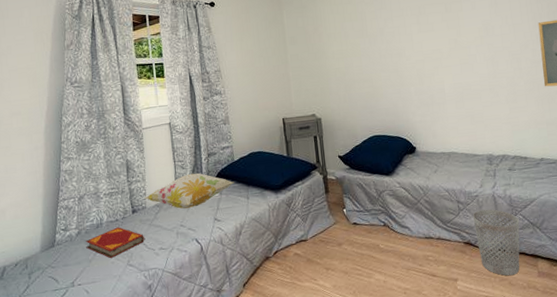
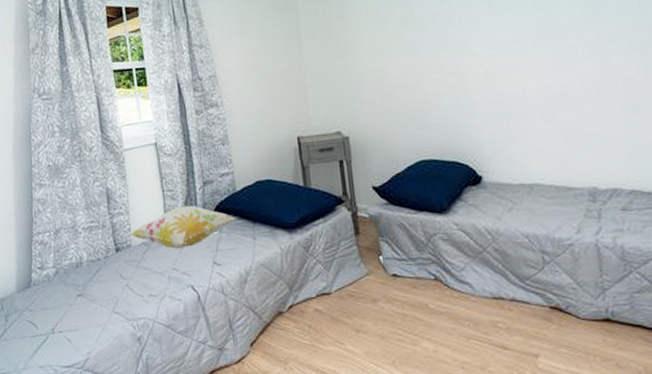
hardback book: present [85,227,145,258] -> none [64,267,131,303]
wastebasket: present [472,209,520,276] -> none [563,263,636,355]

